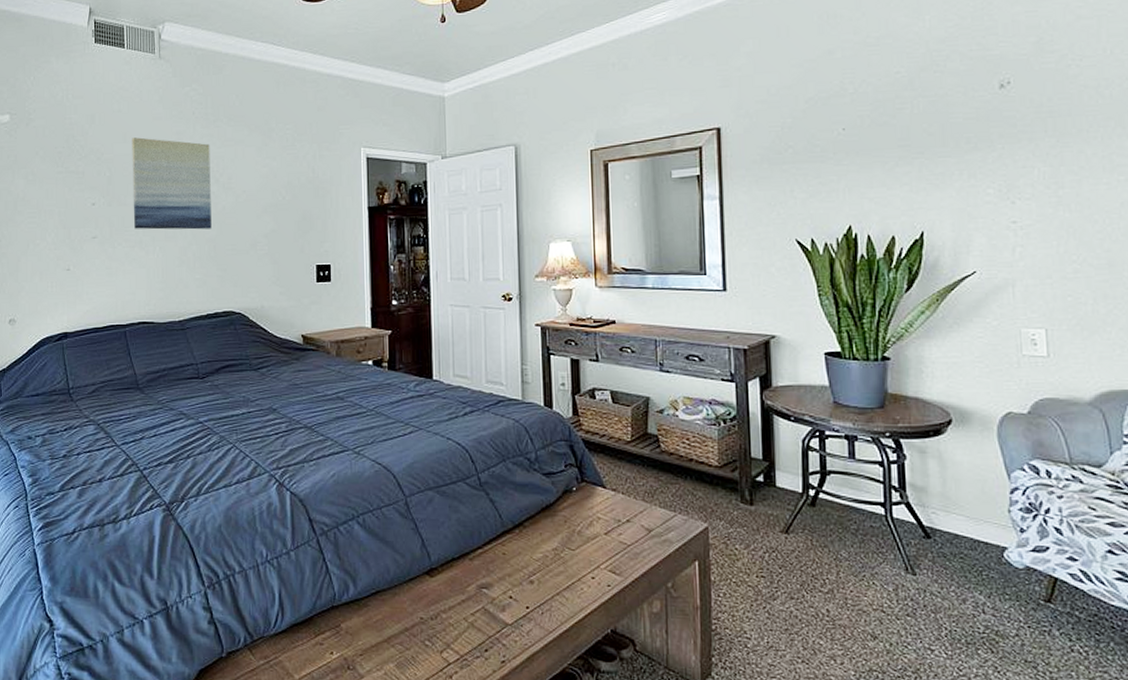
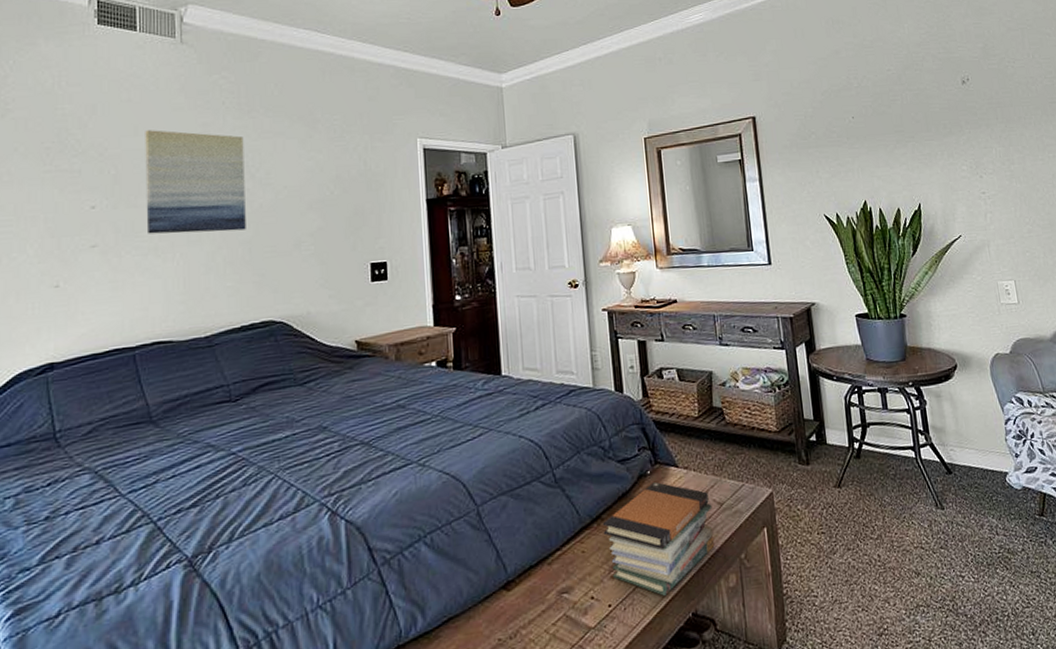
book stack: none [524,498,640,608] -> present [602,481,715,596]

